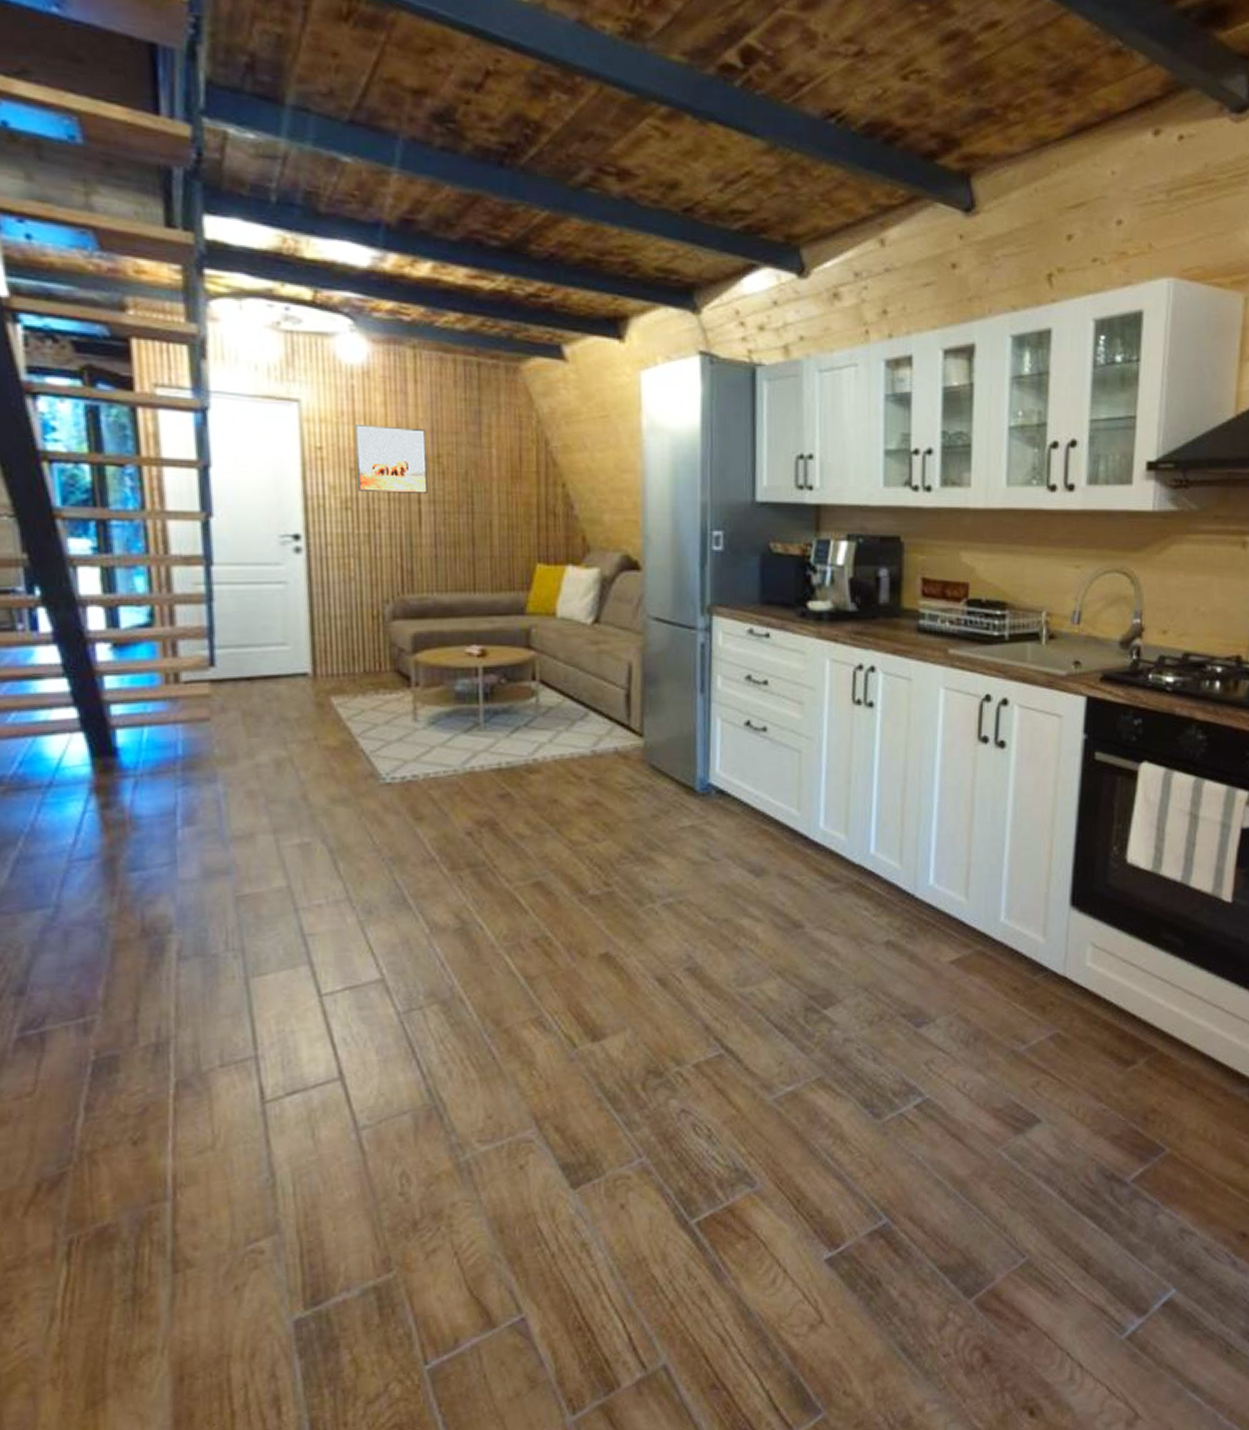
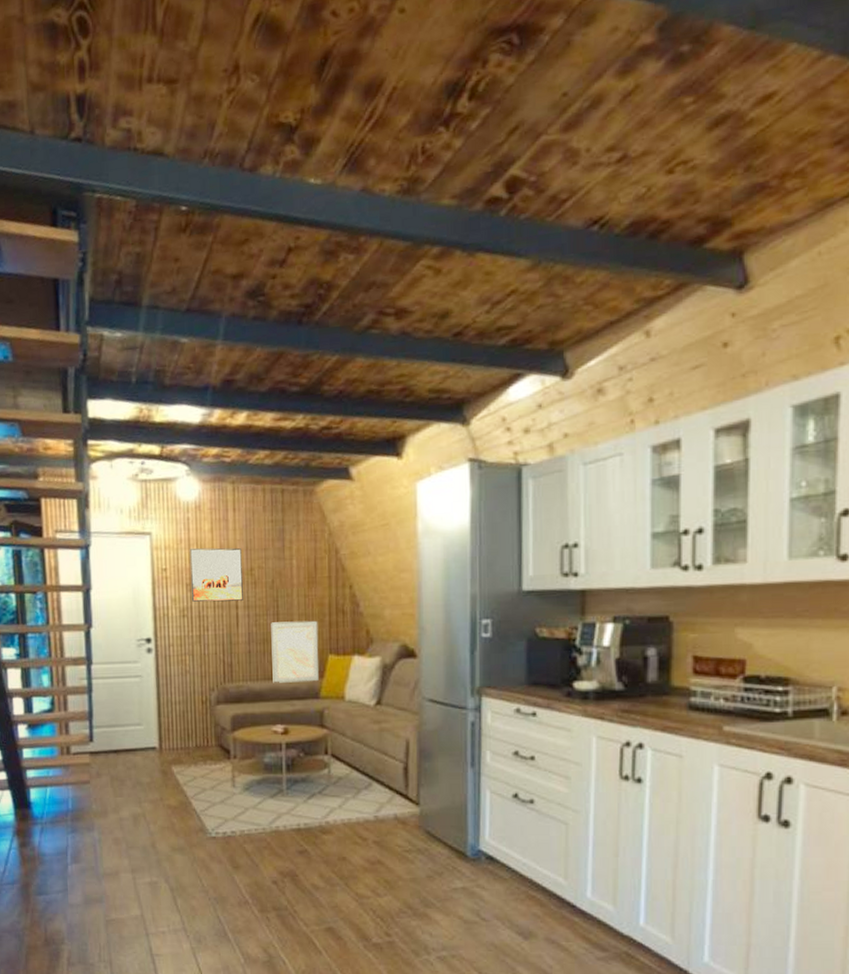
wall art: none [464,522,524,595] -> present [271,621,319,683]

